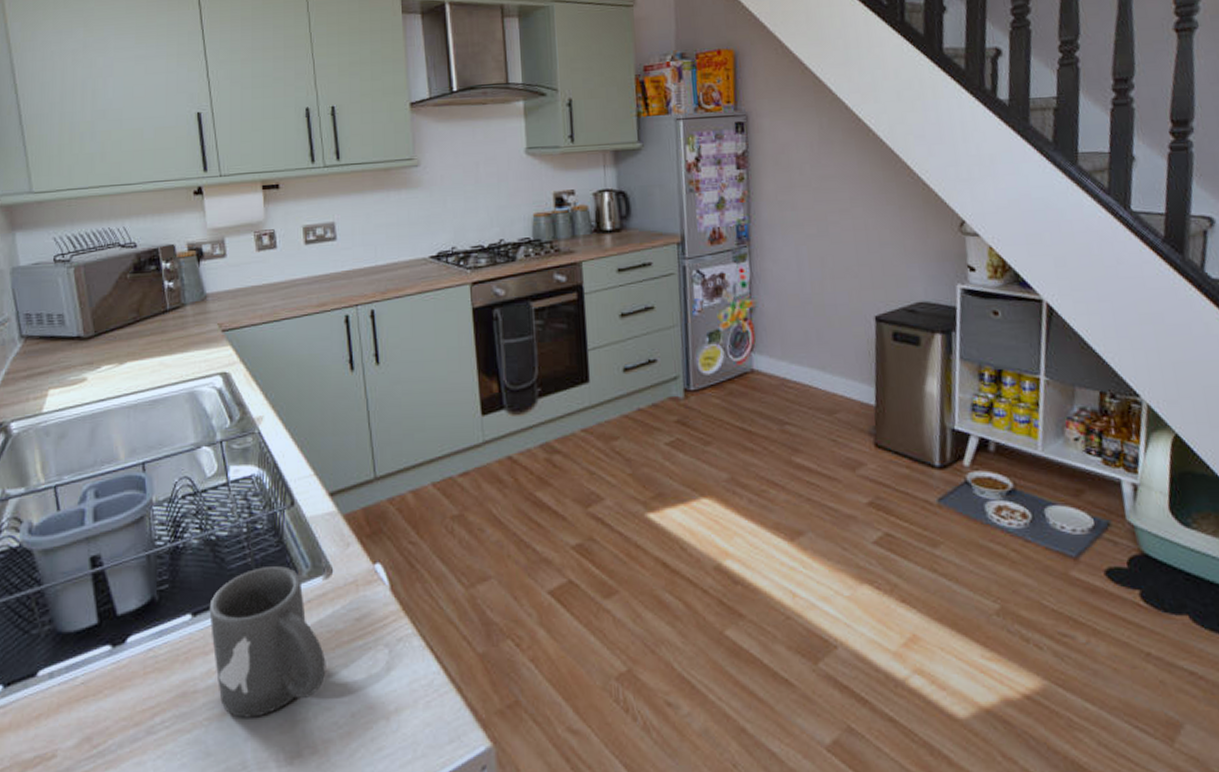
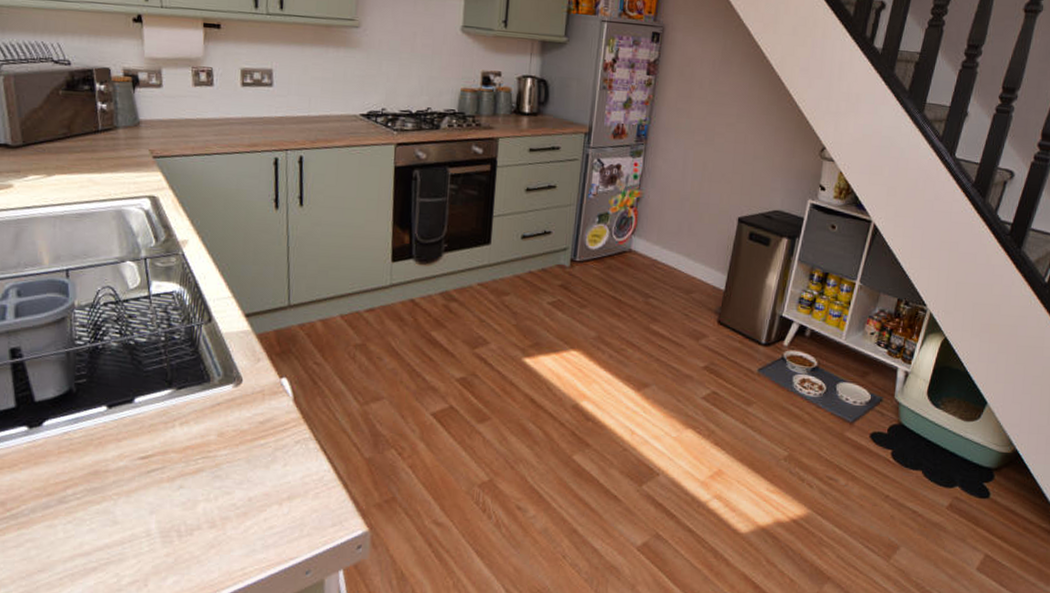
mug: present [209,566,326,718] -> none [124,372,230,496]

